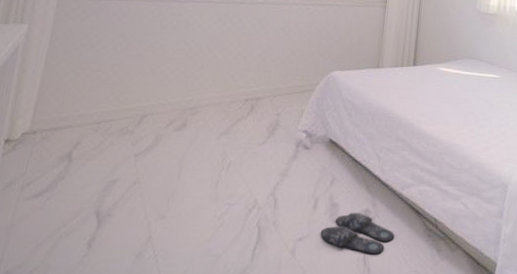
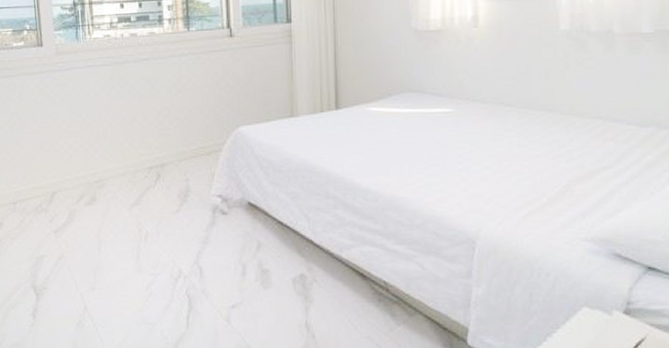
slippers: present [320,212,395,255] -> none [254,278,339,321]

